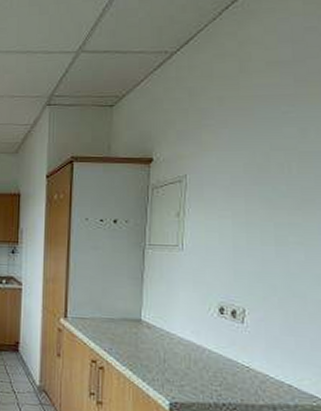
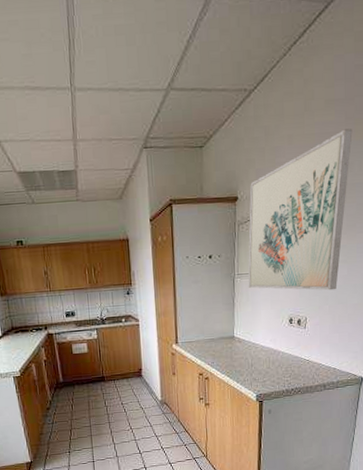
wall art: none [162,91,305,278] -> present [248,129,353,291]

